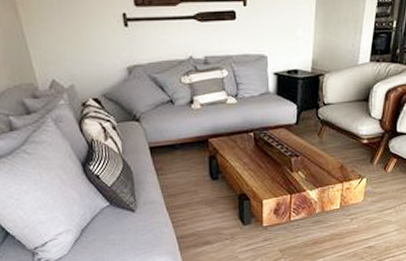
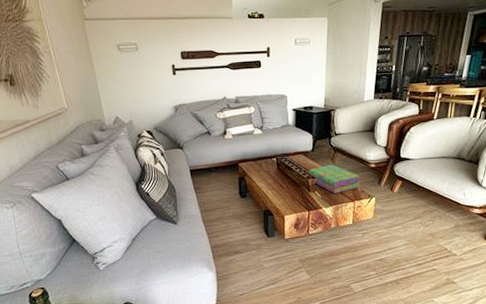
stack of books: none [290,140,351,174] -> present [308,164,361,194]

